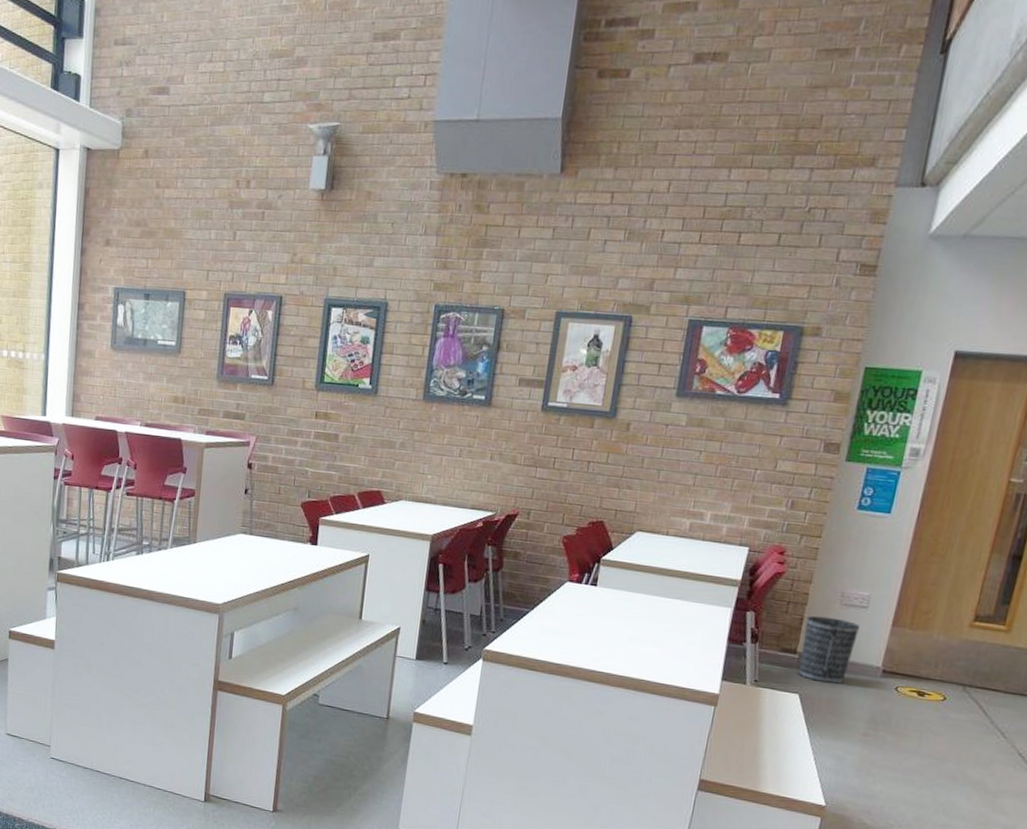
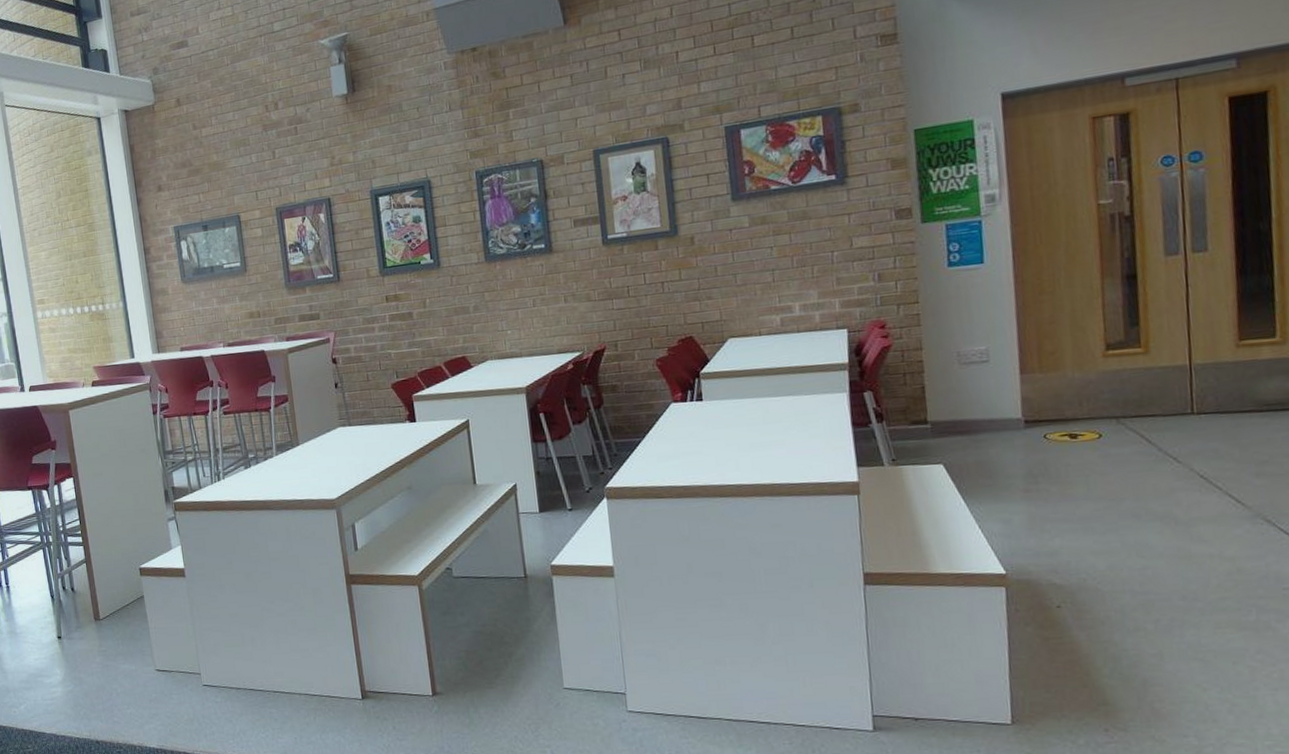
wastebasket: present [798,615,860,684] -> none [928,378,987,447]

